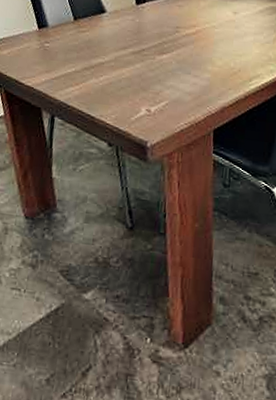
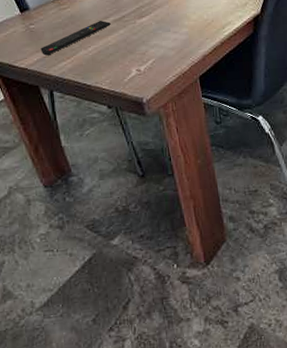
remote control: none [50,50,128,78] -> present [40,21,111,56]

